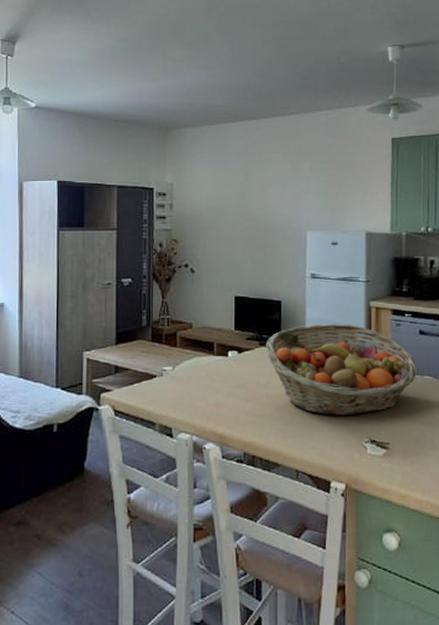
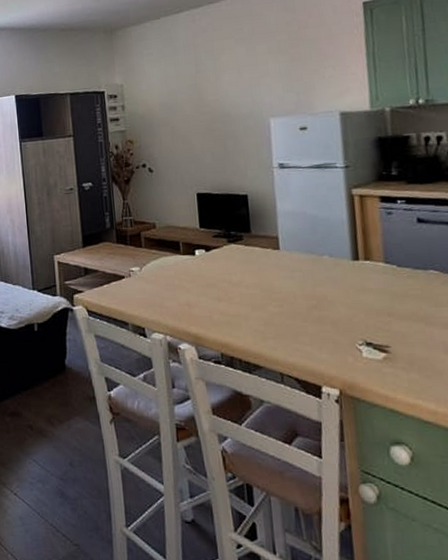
fruit basket: present [266,324,419,417] -> none [235,215,421,317]

